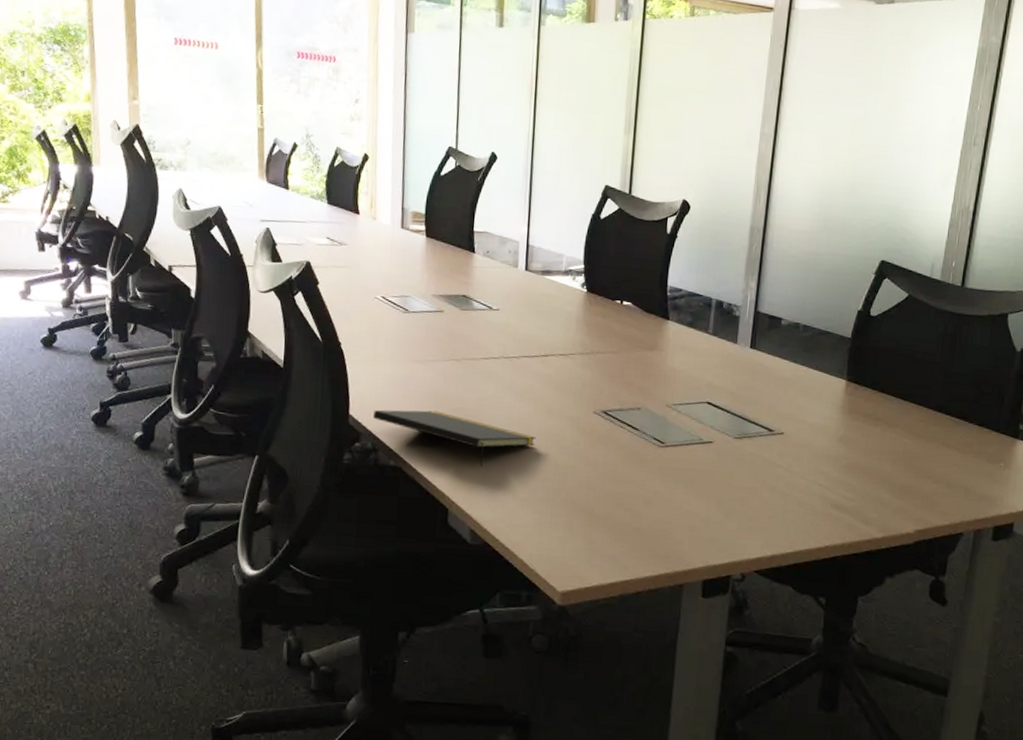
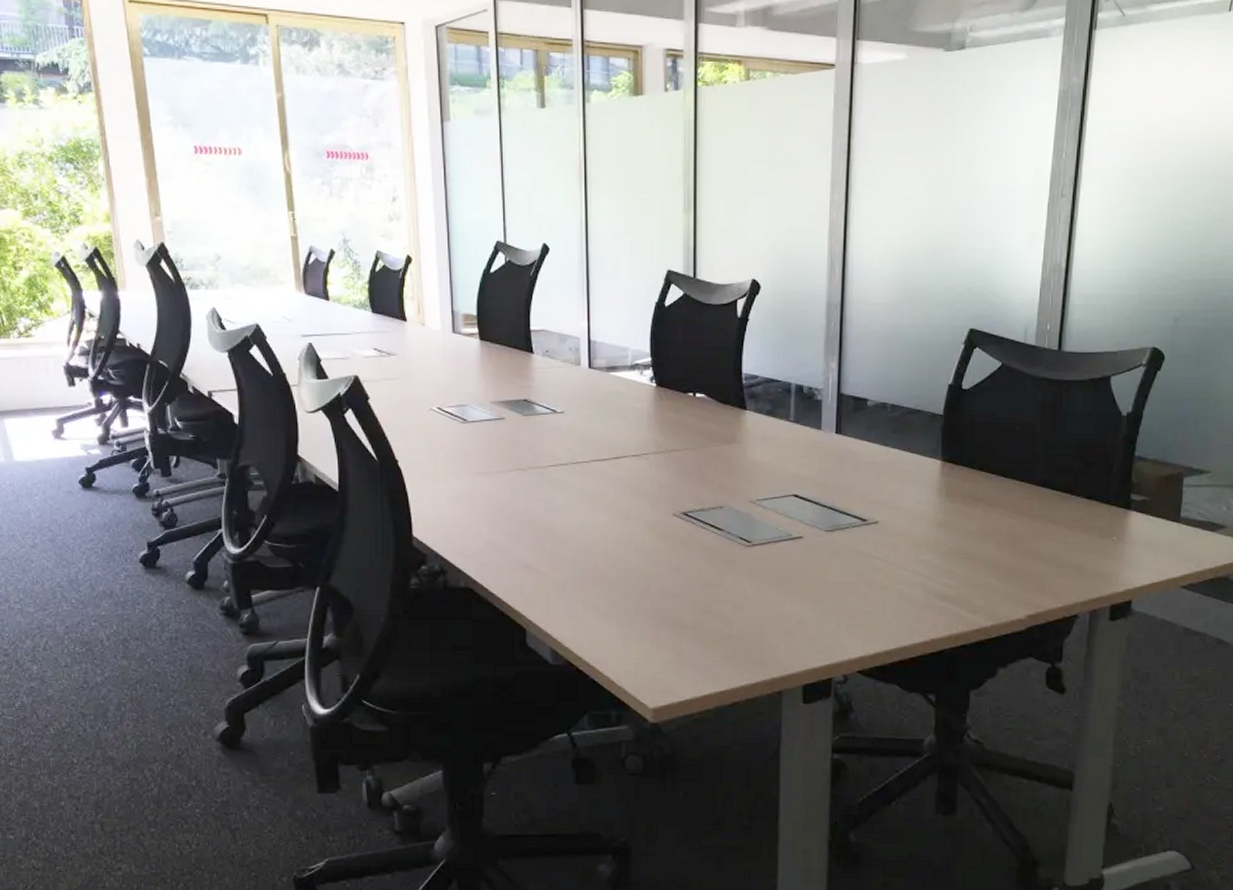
notepad: present [373,409,536,467] -> none [439,526,614,582]

